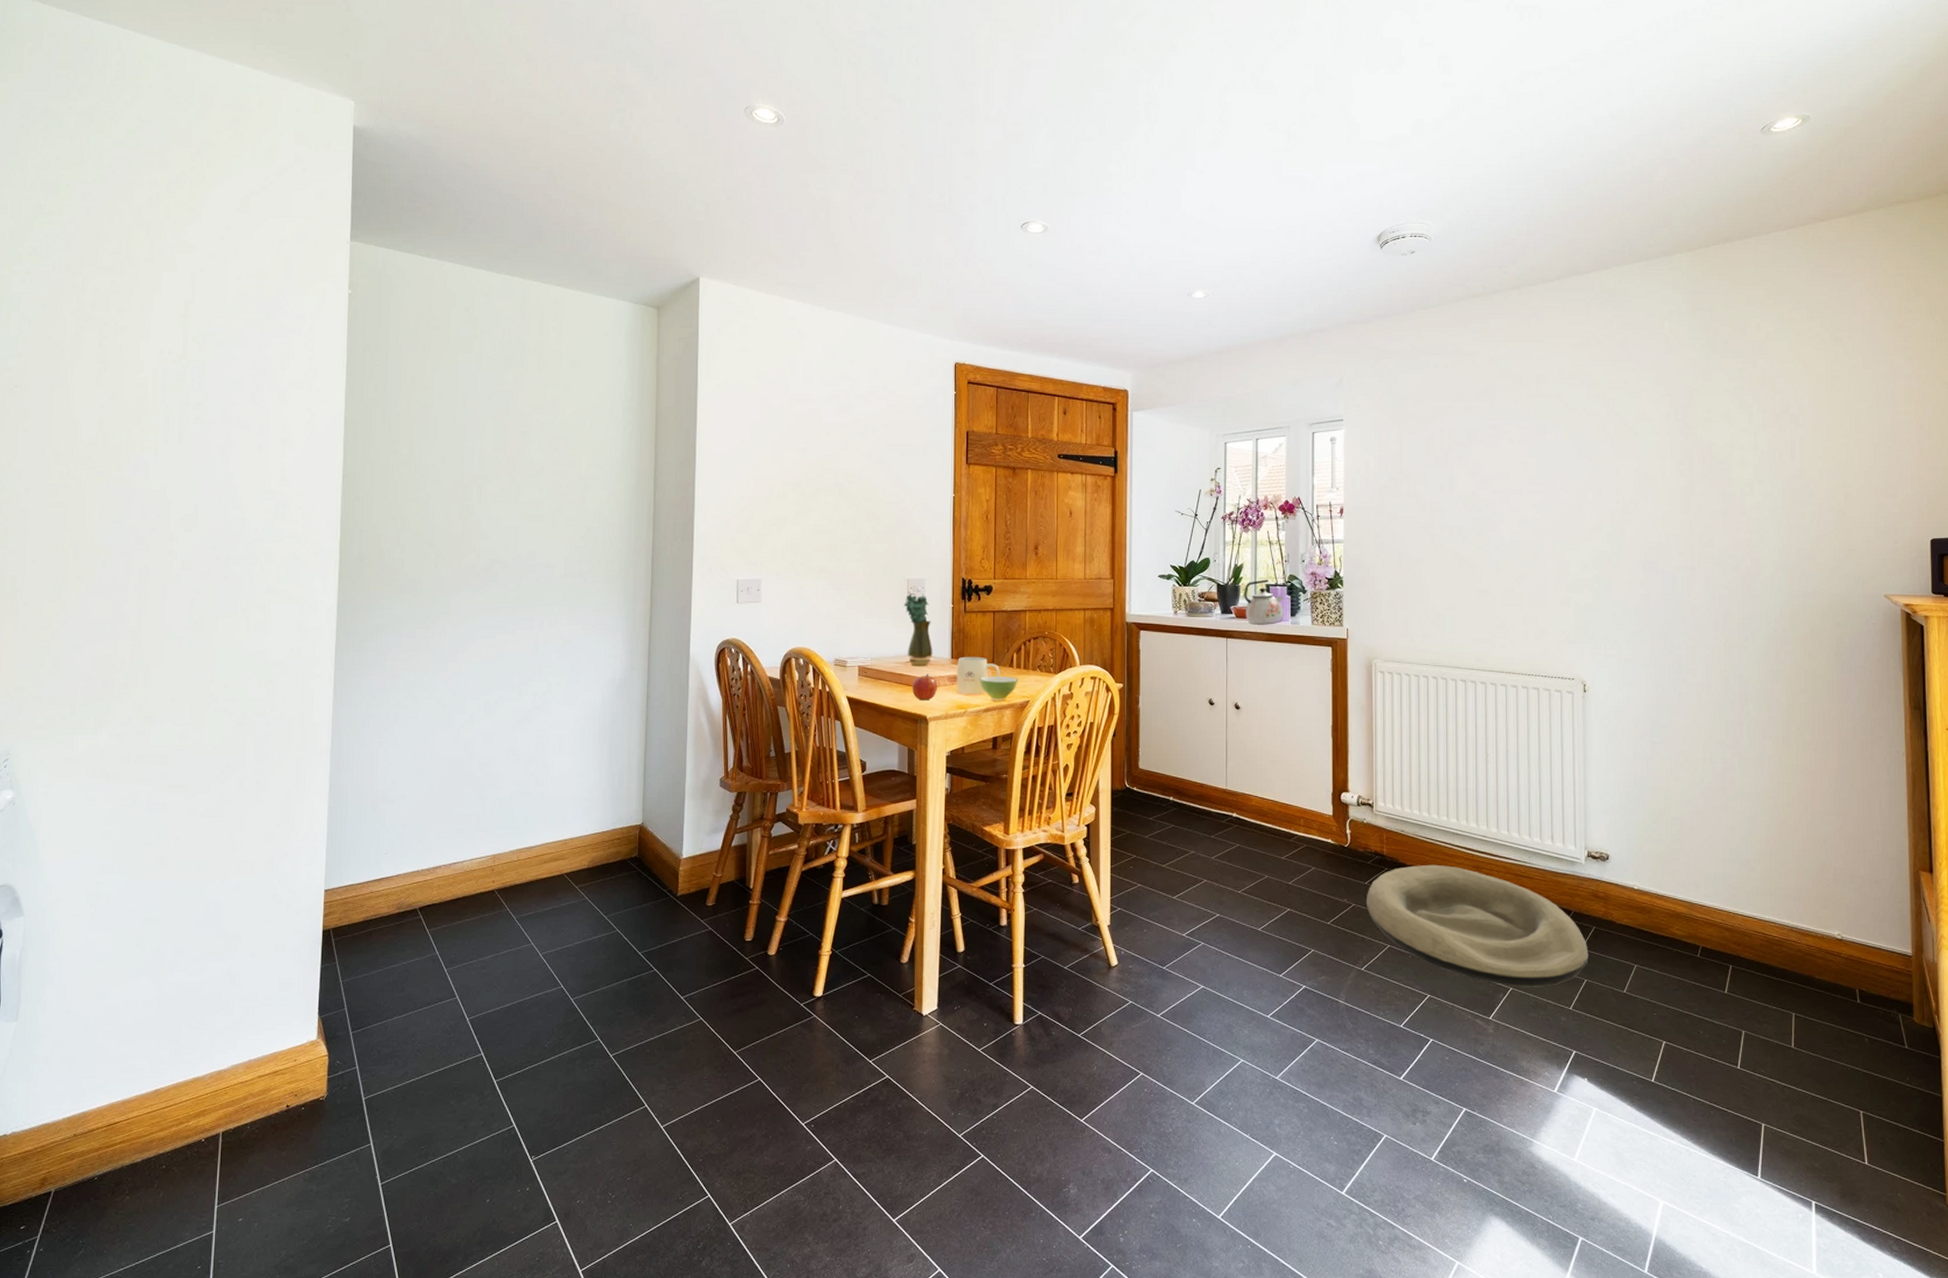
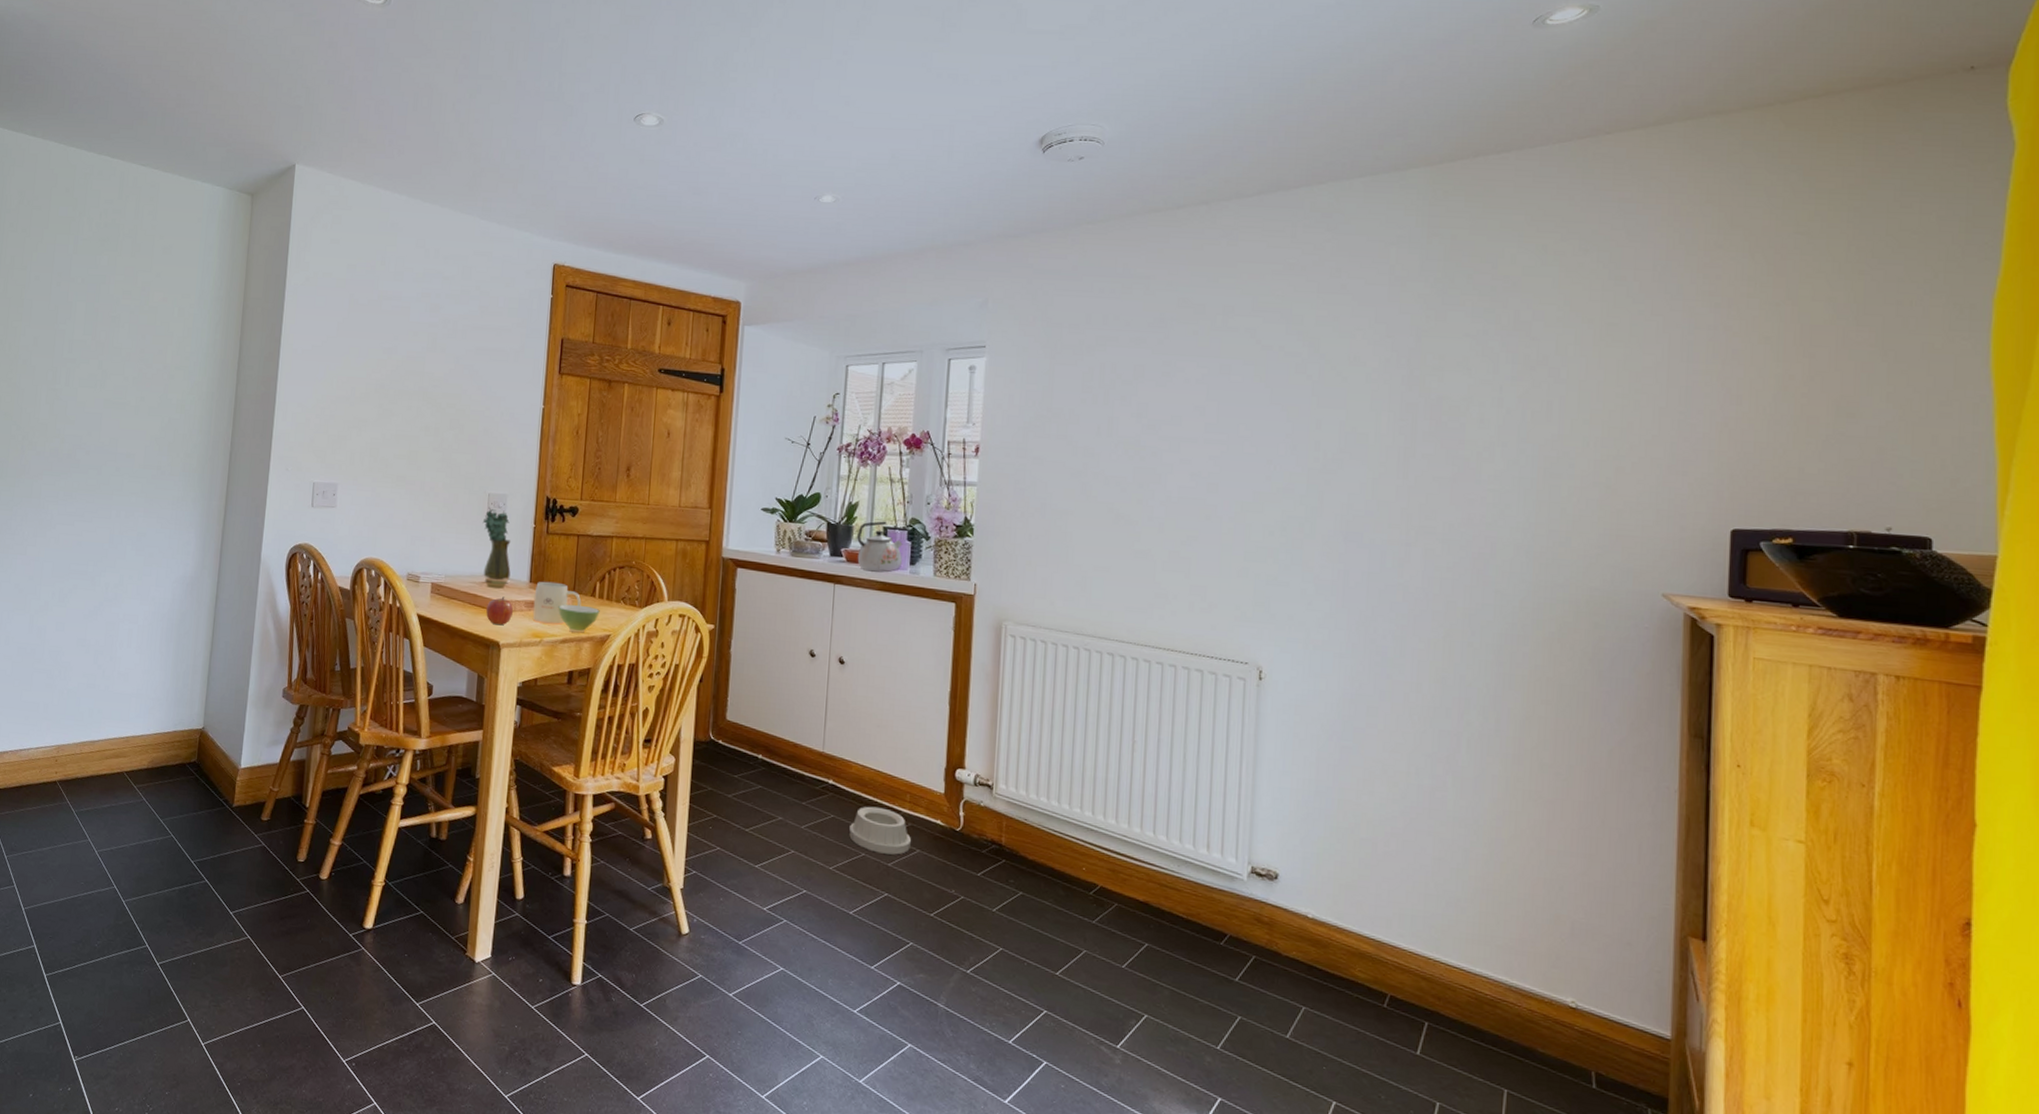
pet bowl: none [1254,833,1308,874] -> present [849,806,912,855]
dog bed: present [1366,864,1589,987] -> none [977,860,1245,1019]

